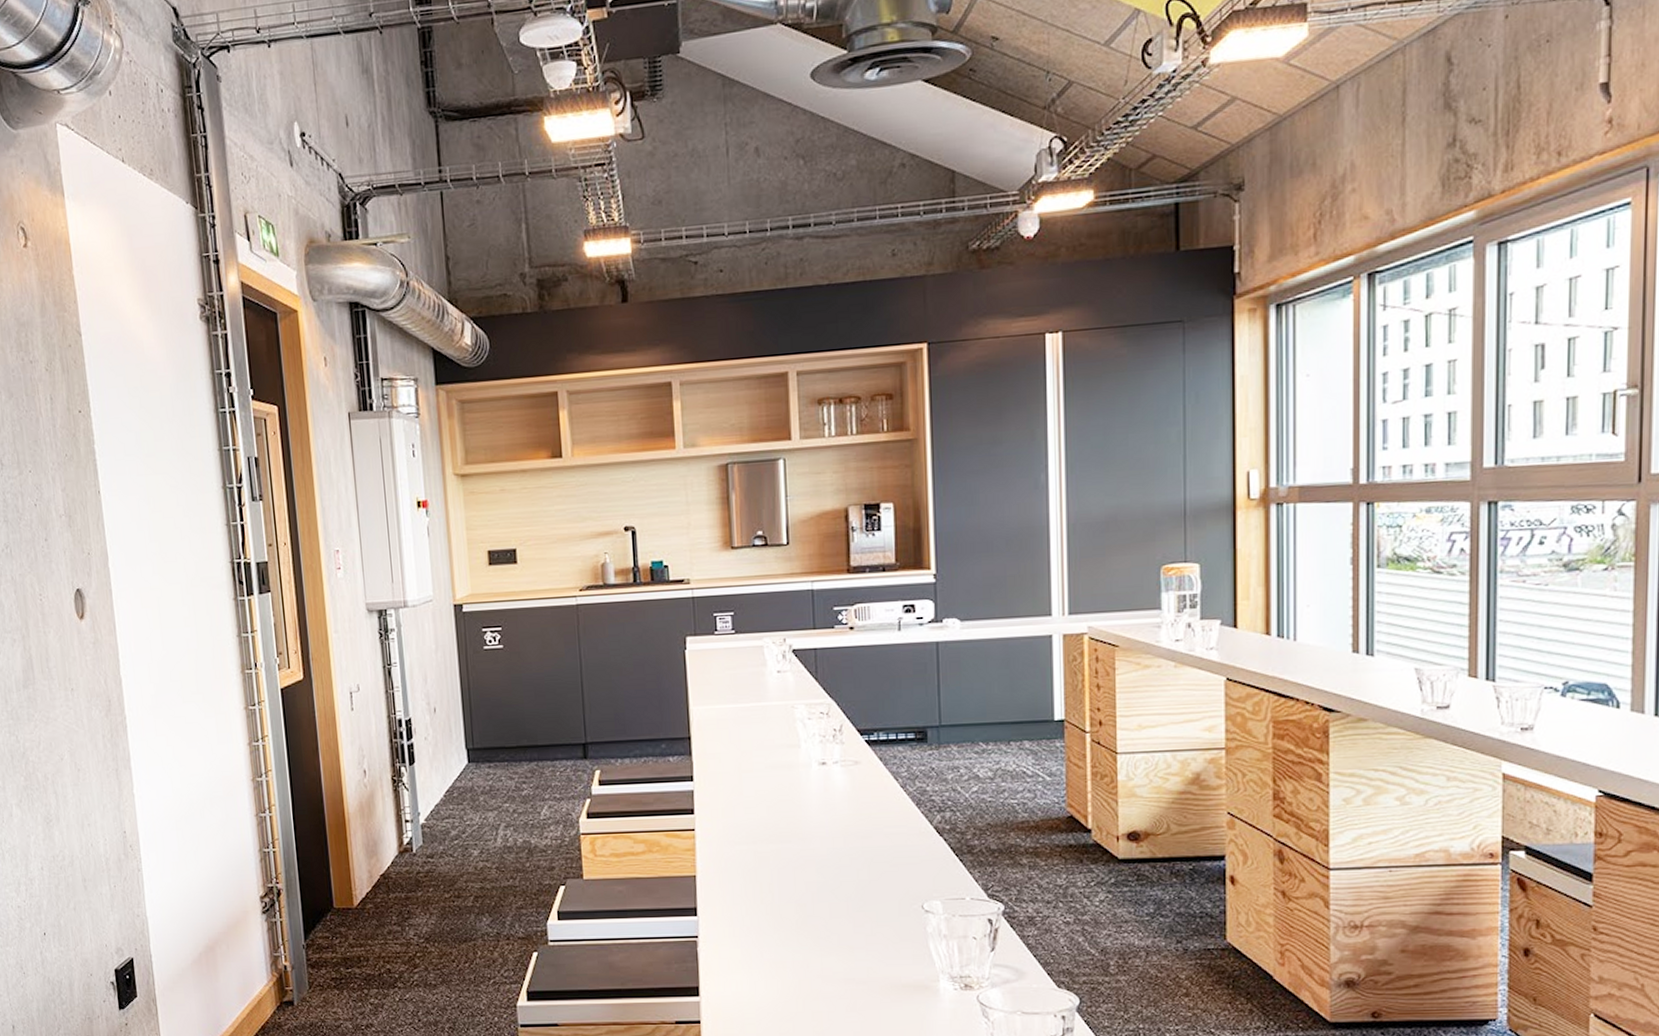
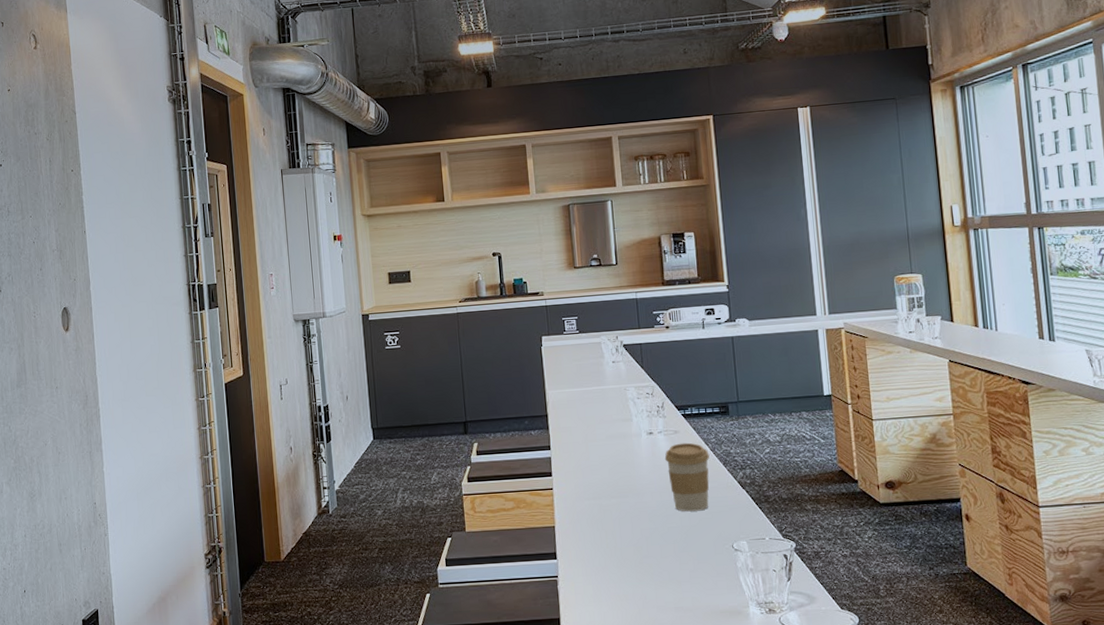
coffee cup: none [840,776,898,863] -> present [664,442,709,512]

